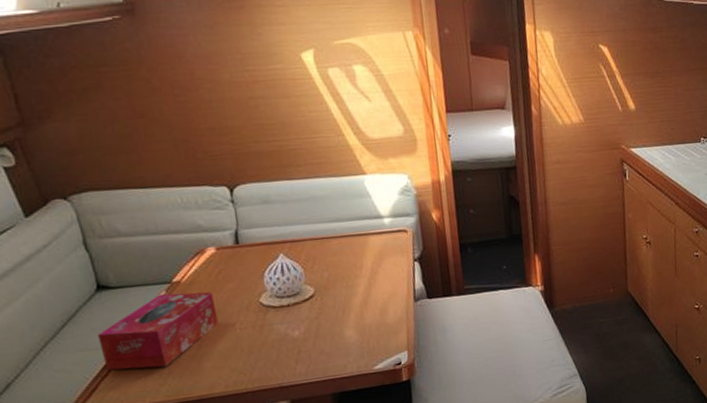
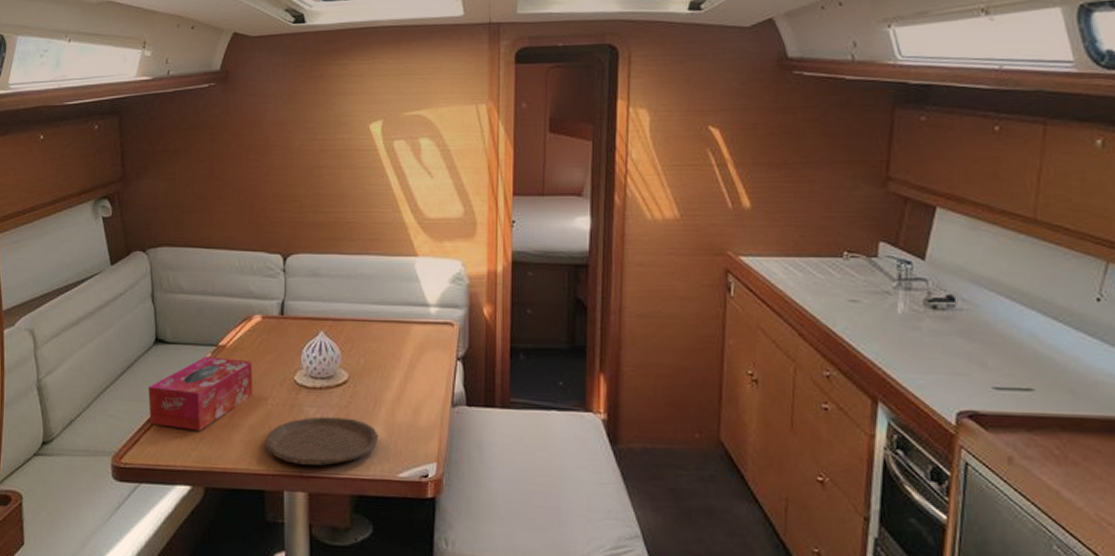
plate: none [239,327,352,378] -> present [266,416,379,466]

